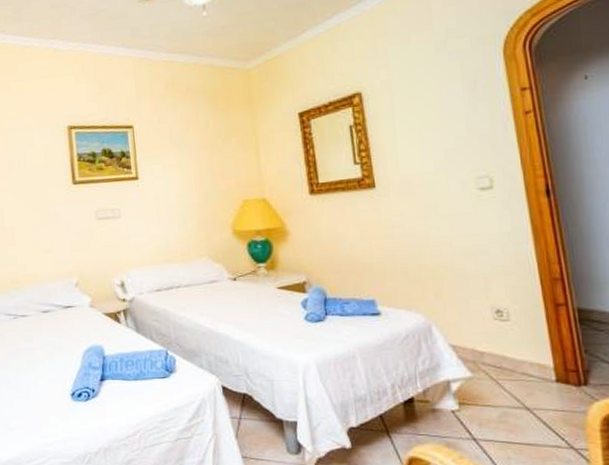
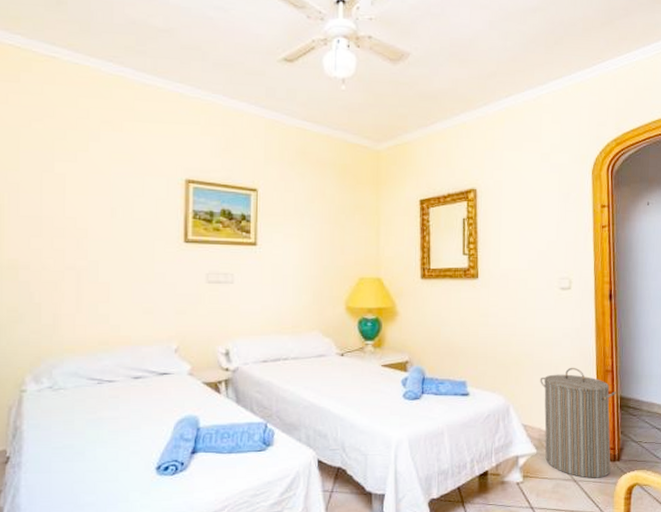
laundry hamper: none [466,277,576,406] -> present [540,367,617,479]

